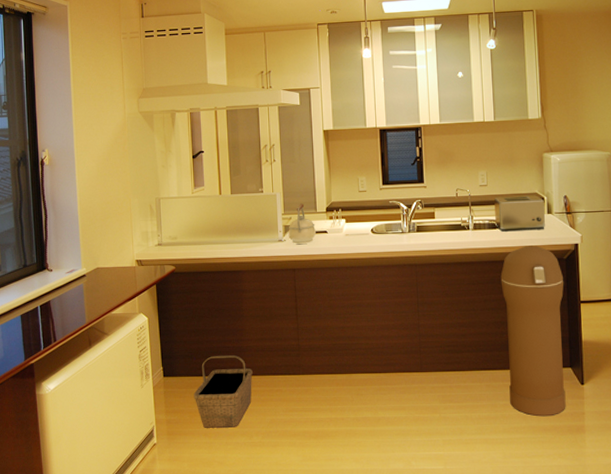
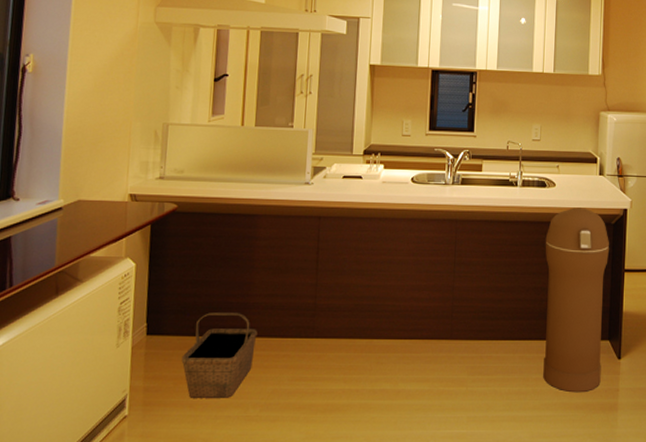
kettle: present [288,203,316,245] -> none [317,143,349,190]
toaster: present [494,195,545,233] -> none [545,153,598,192]

